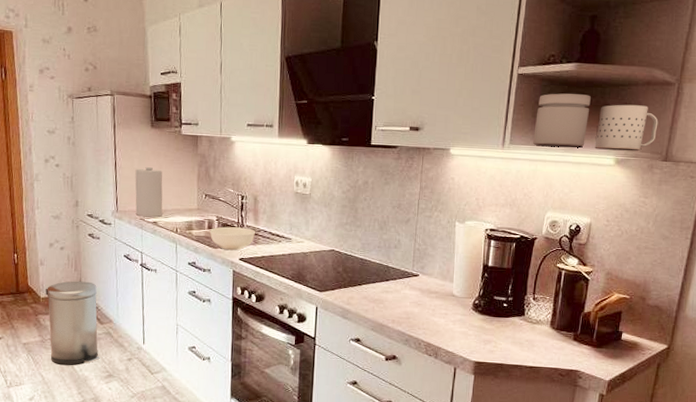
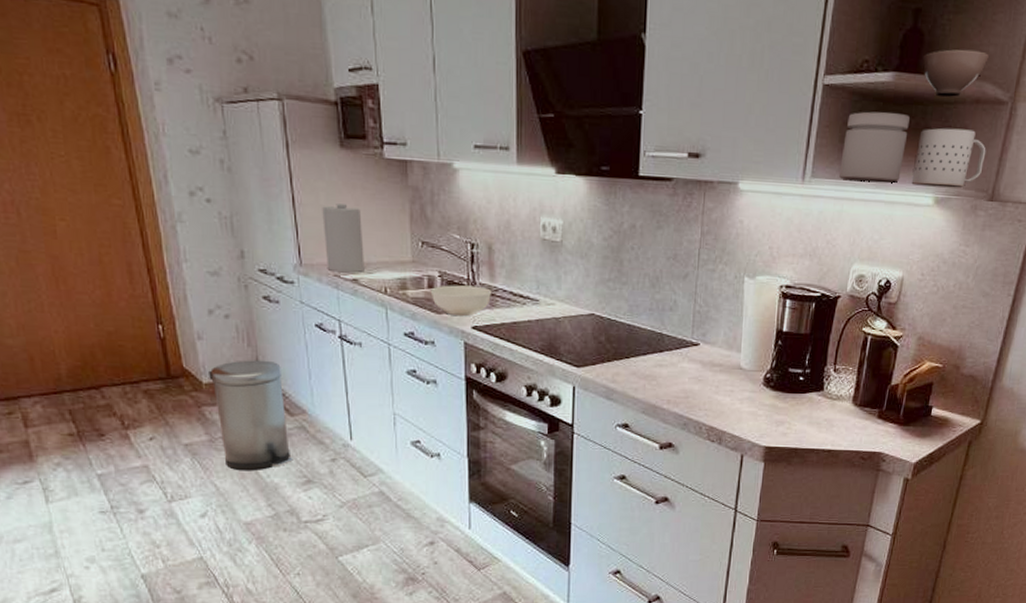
bowl: none [599,44,656,81] -> present [922,49,989,98]

